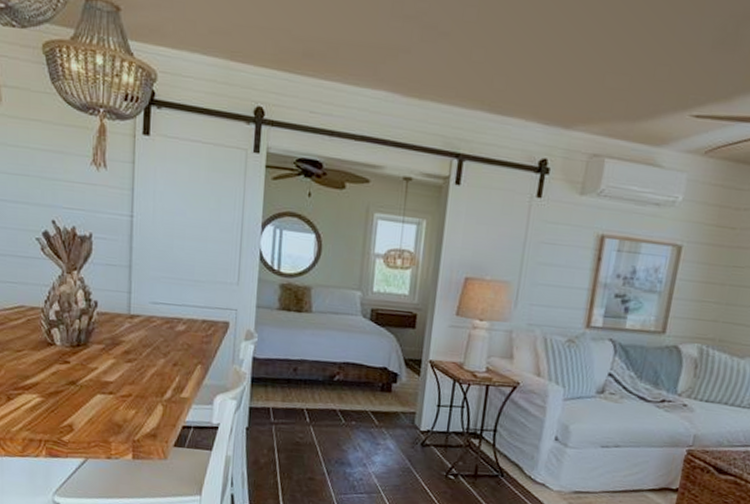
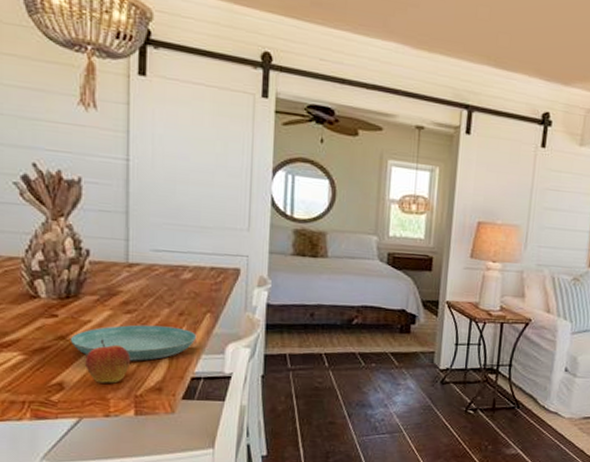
saucer: none [80,373,188,408] -> present [71,324,197,361]
fruit: none [92,386,129,428] -> present [85,339,130,384]

